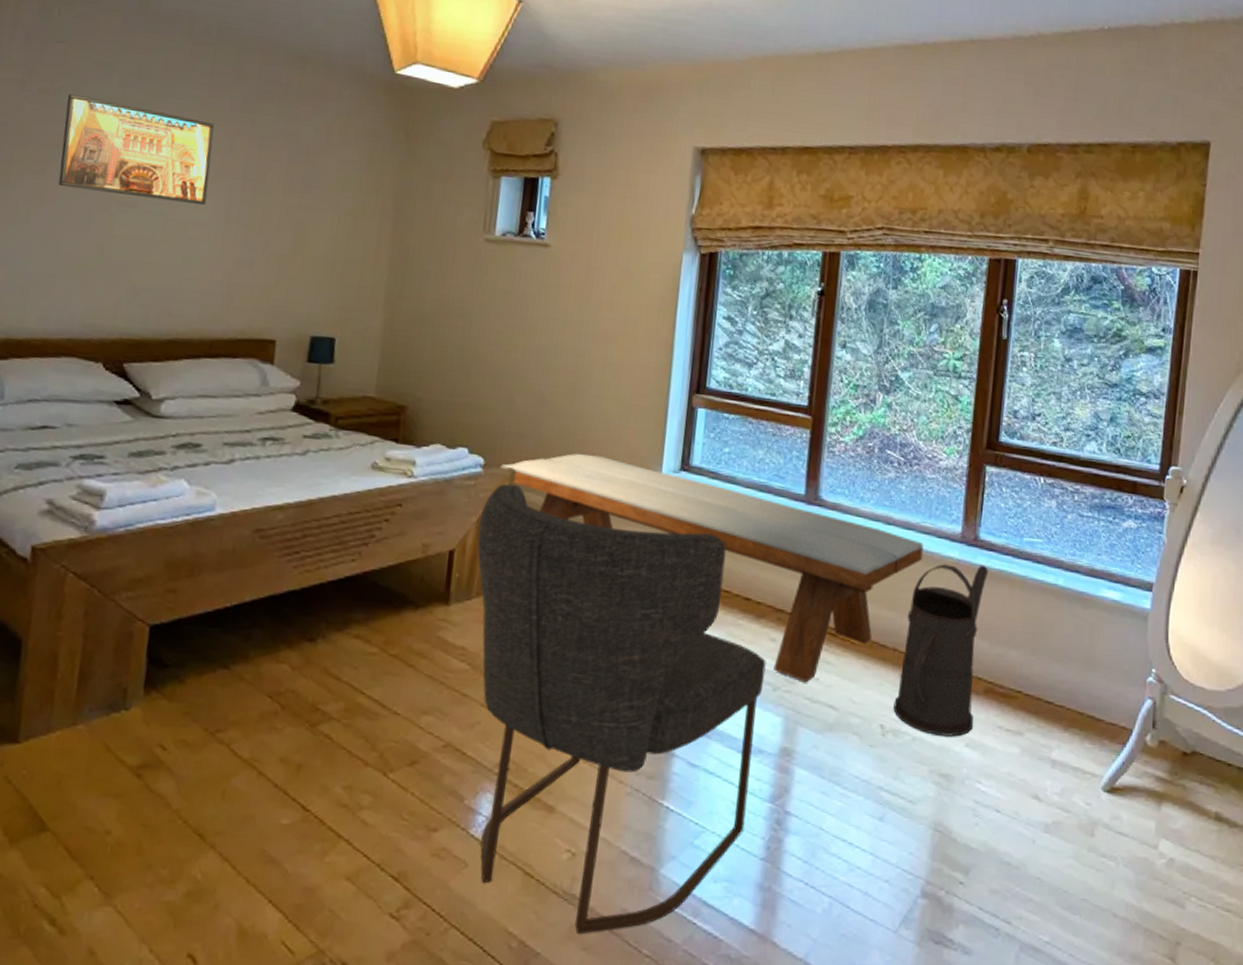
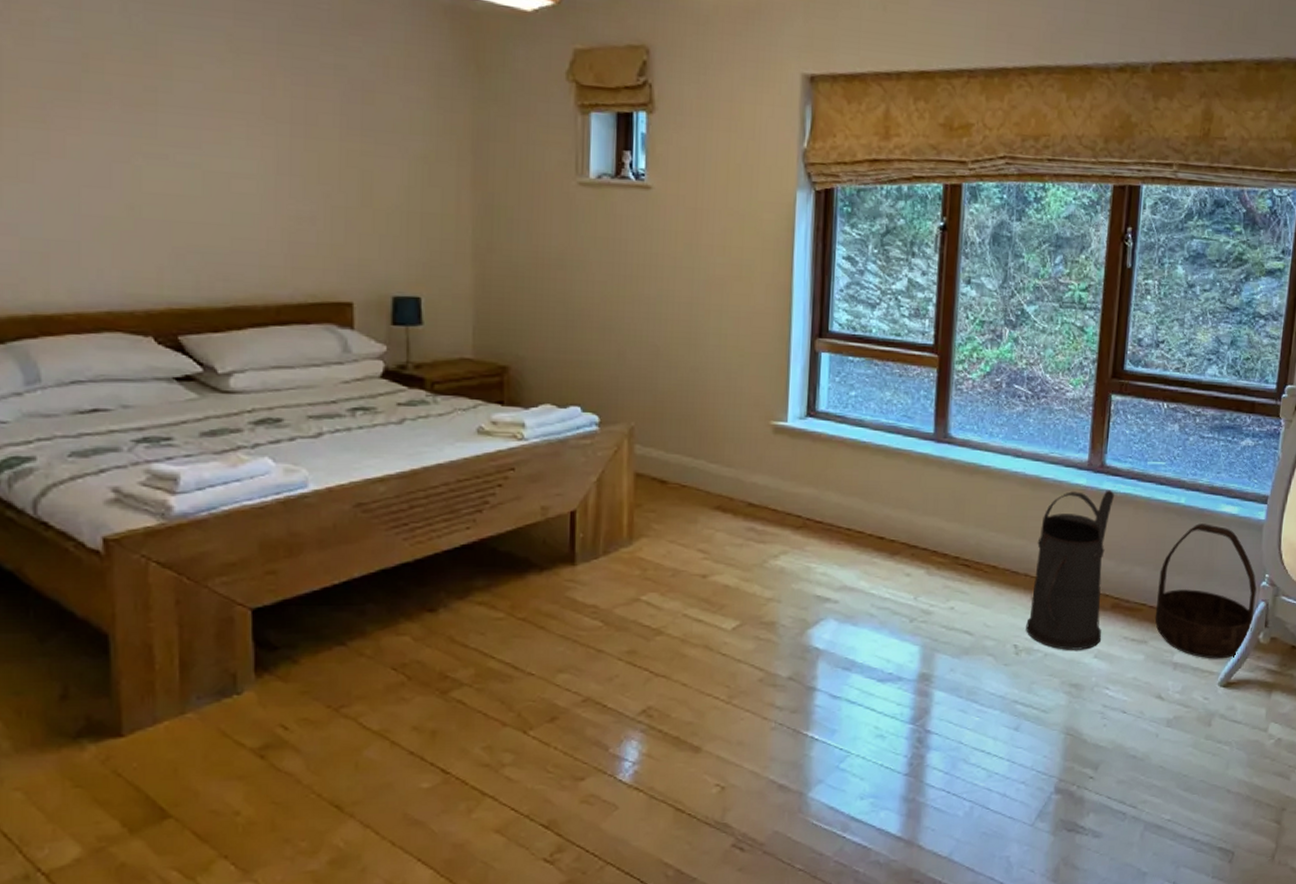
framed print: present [58,94,215,205] -> none [58,26,250,154]
chair: present [477,483,766,934] -> none [599,440,902,857]
bench: present [500,453,924,683] -> none [617,405,1052,612]
basket: none [1031,607,1143,760] -> present [1155,523,1257,659]

